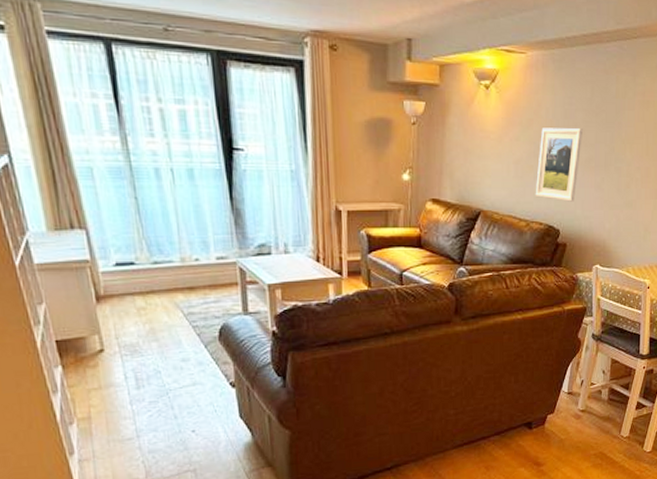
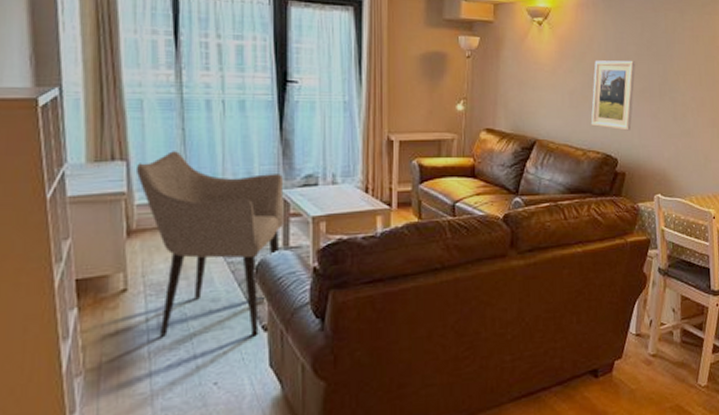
armchair: none [95,220,242,392] -> present [135,151,284,337]

